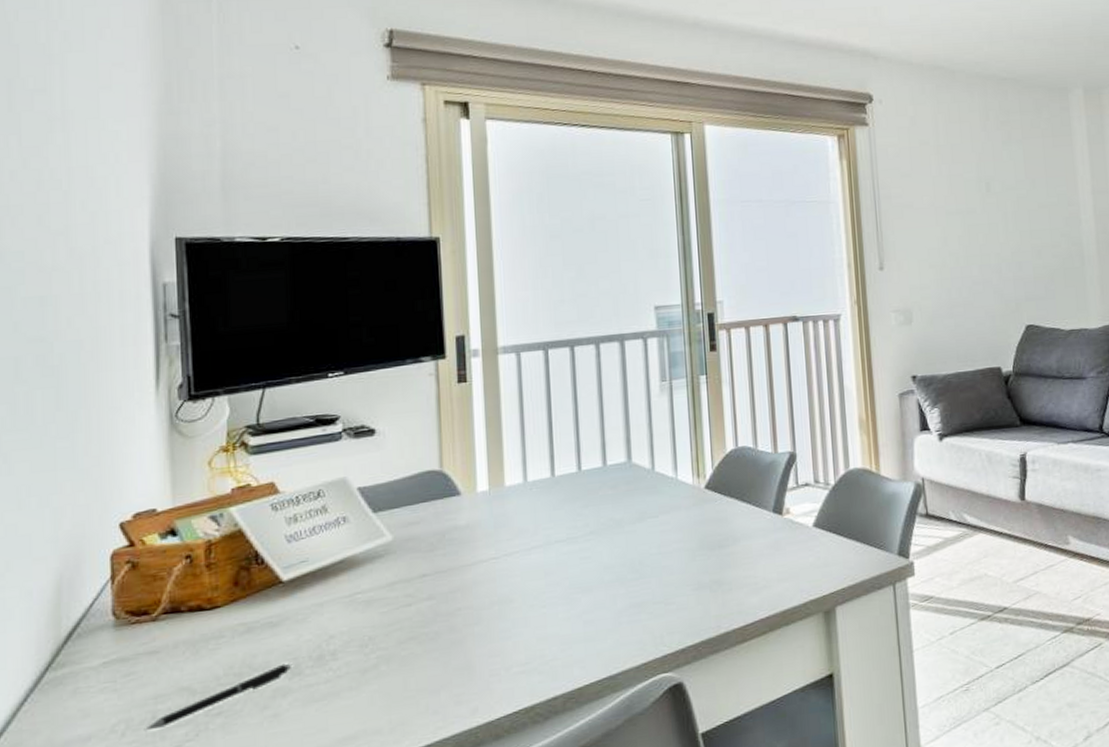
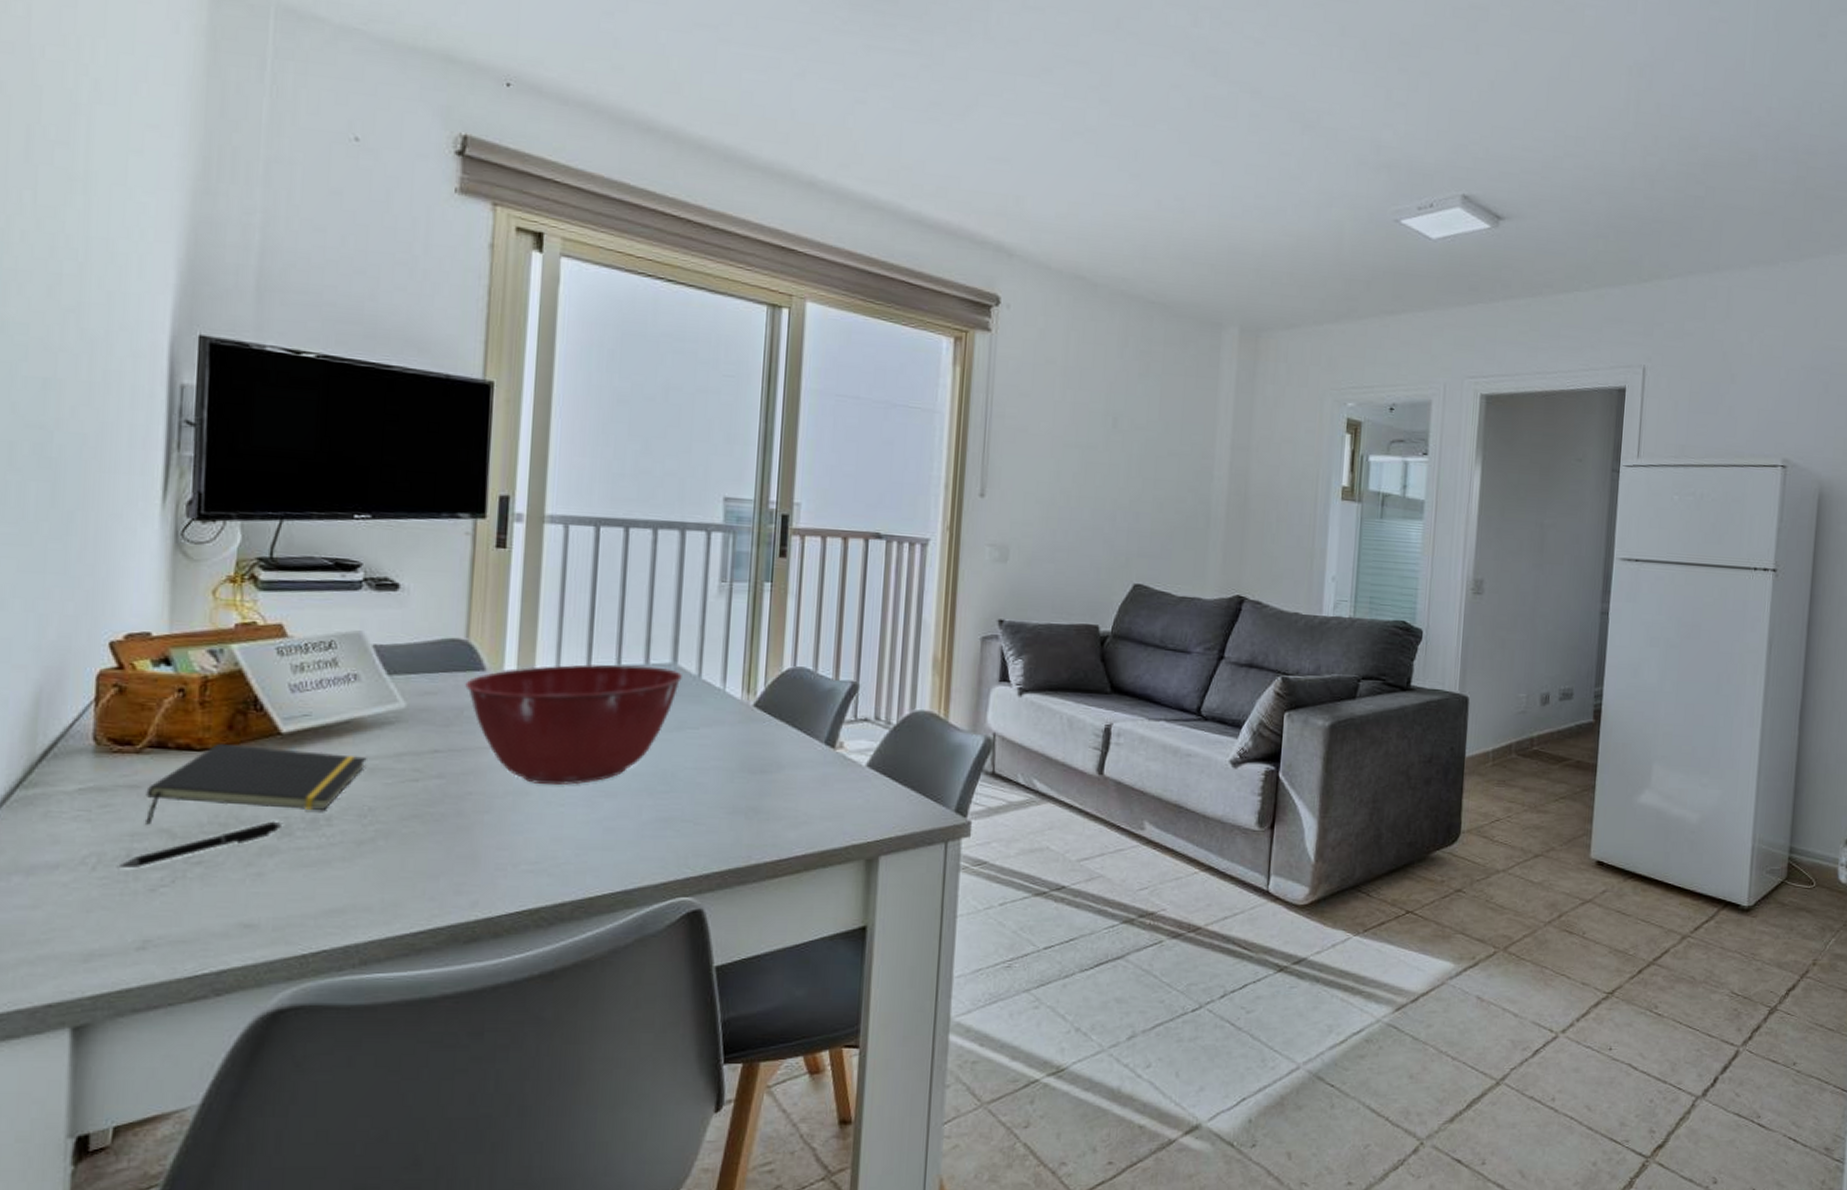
notepad: none [165,591,363,686] -> present [146,743,367,825]
mixing bowl: none [444,467,637,591] -> present [465,664,682,785]

